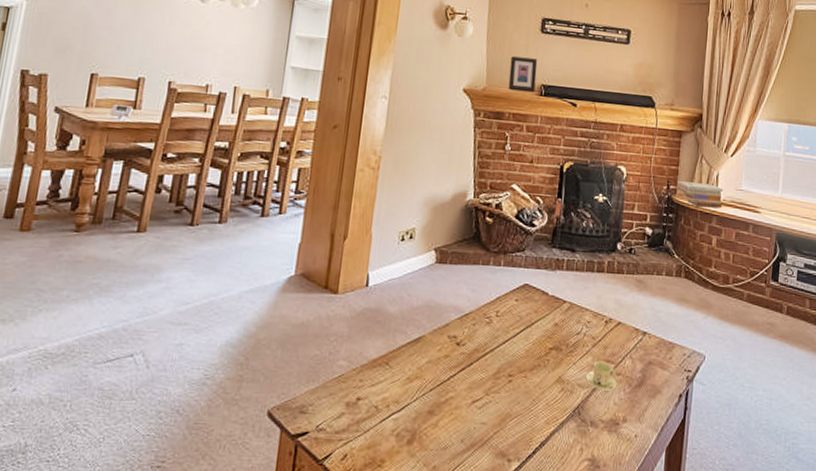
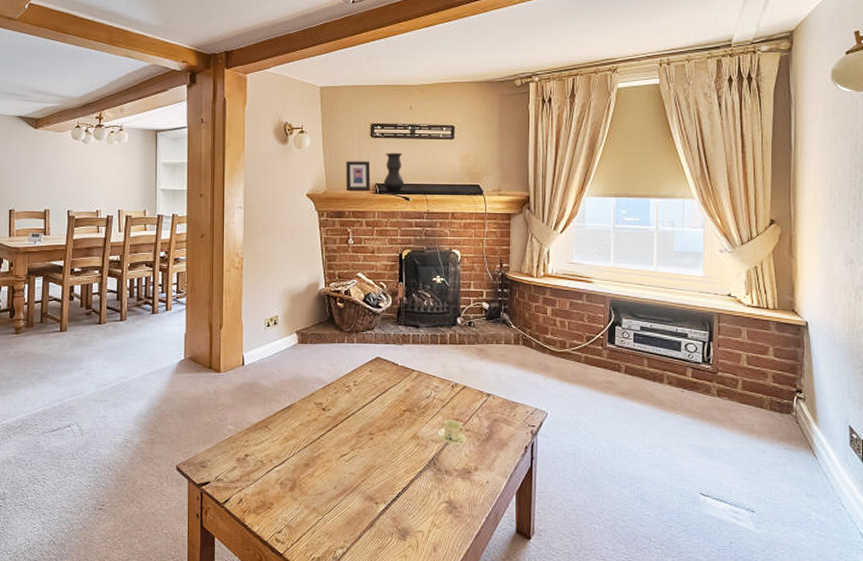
vase: none [550,52,574,96] -> present [383,153,405,192]
books: present [677,181,723,209] -> none [510,259,554,281]

